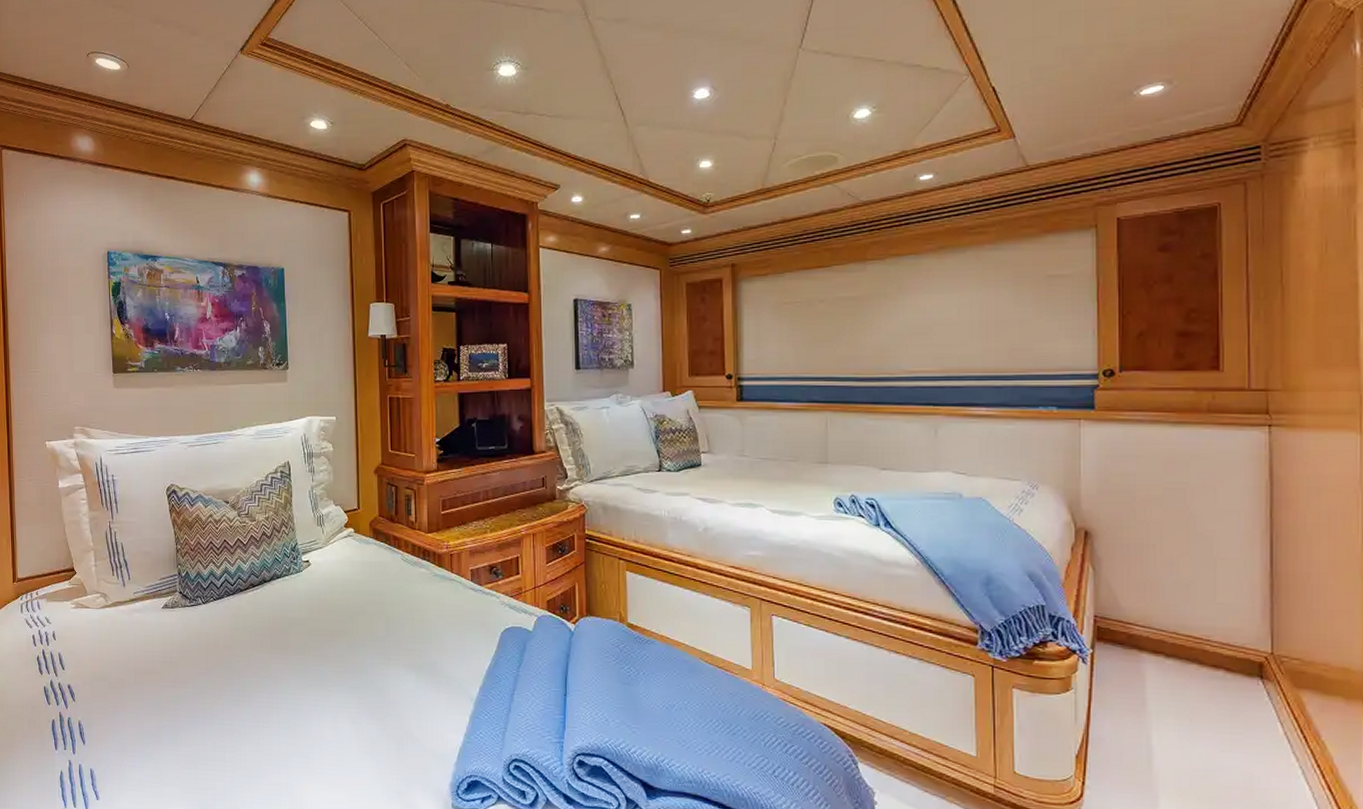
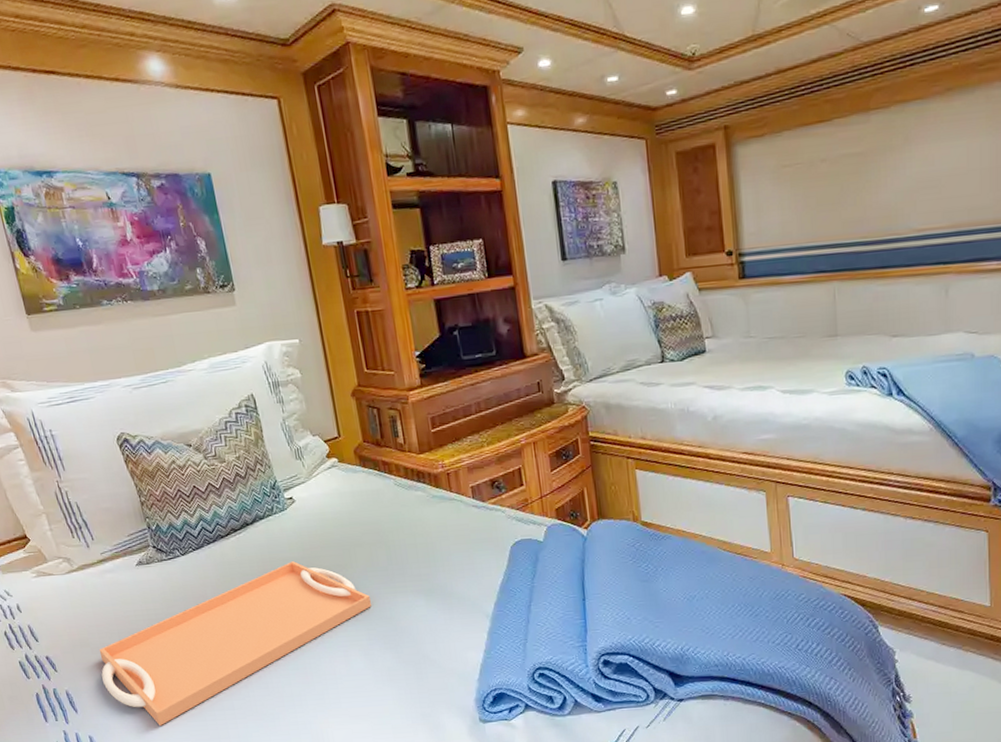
serving tray: none [113,622,365,768] -> present [98,561,371,726]

